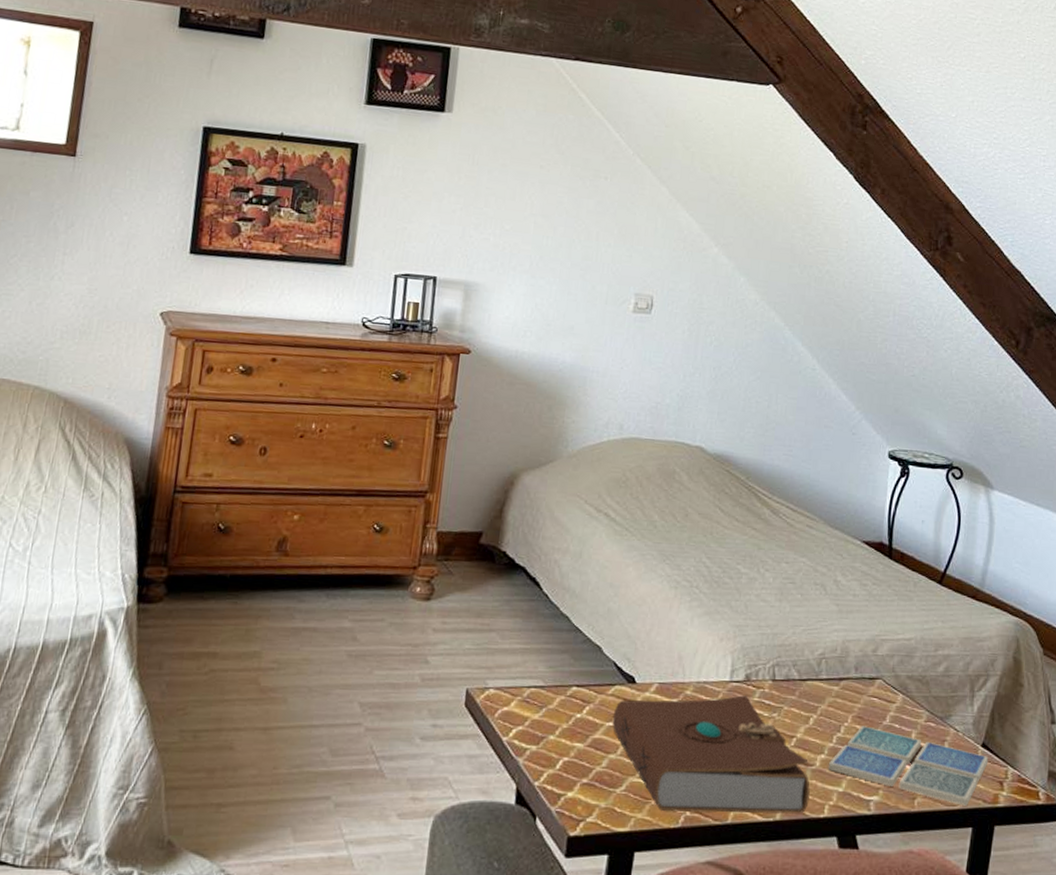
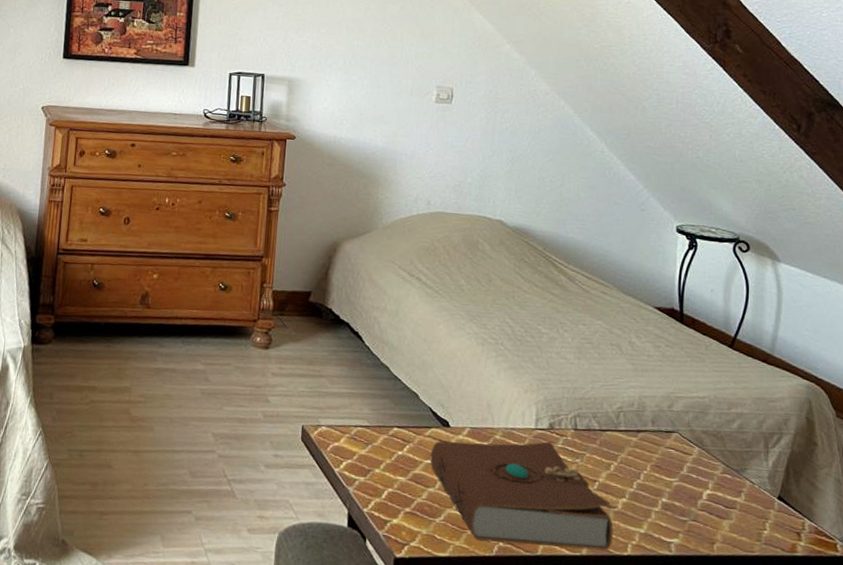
drink coaster: present [828,726,989,806] -> none [629,474,785,553]

